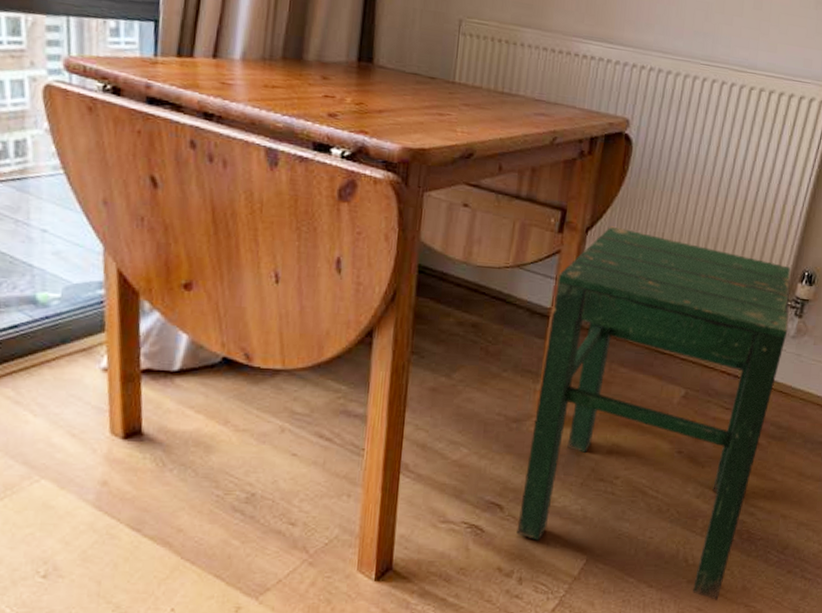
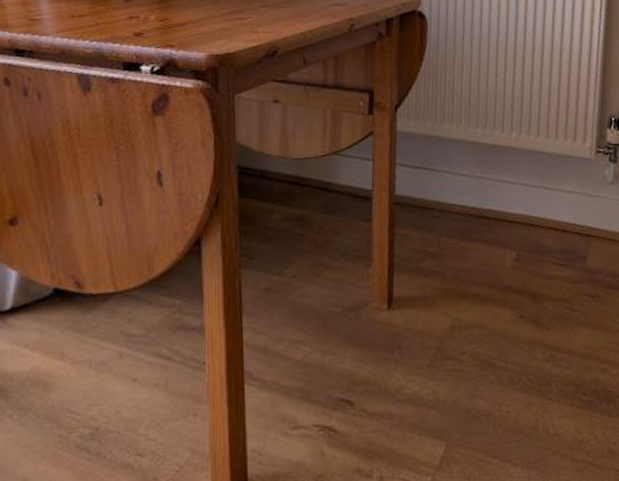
stool: present [516,226,791,600] -> none [370,100,606,470]

